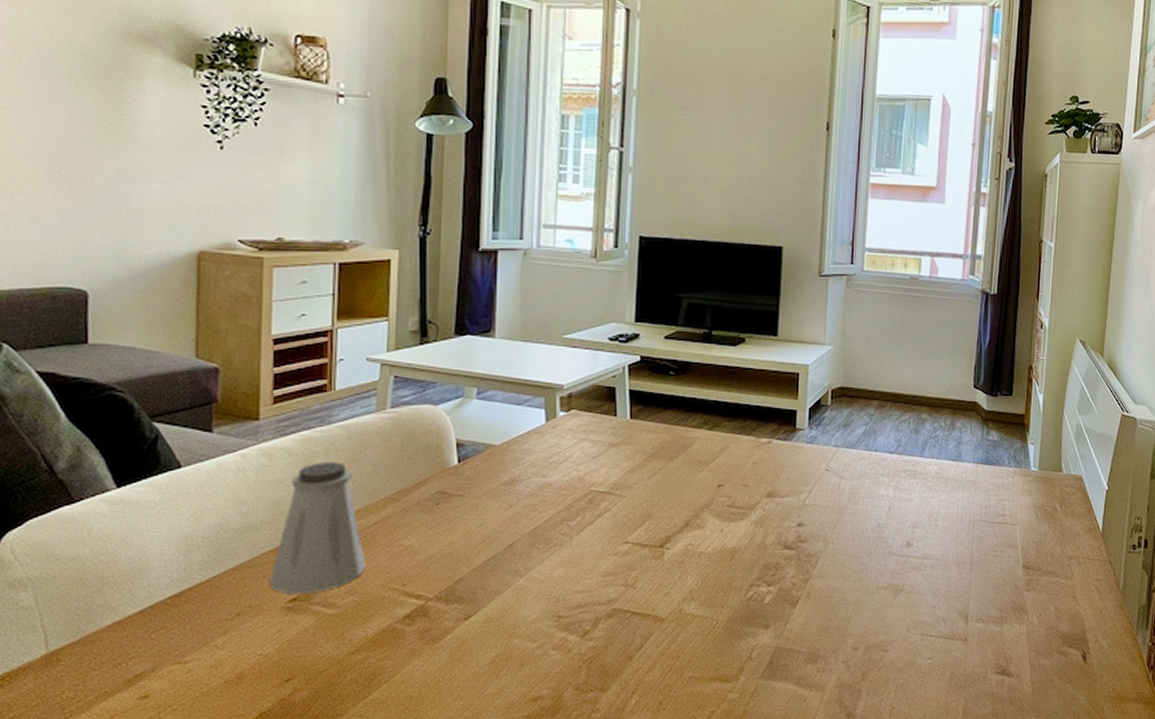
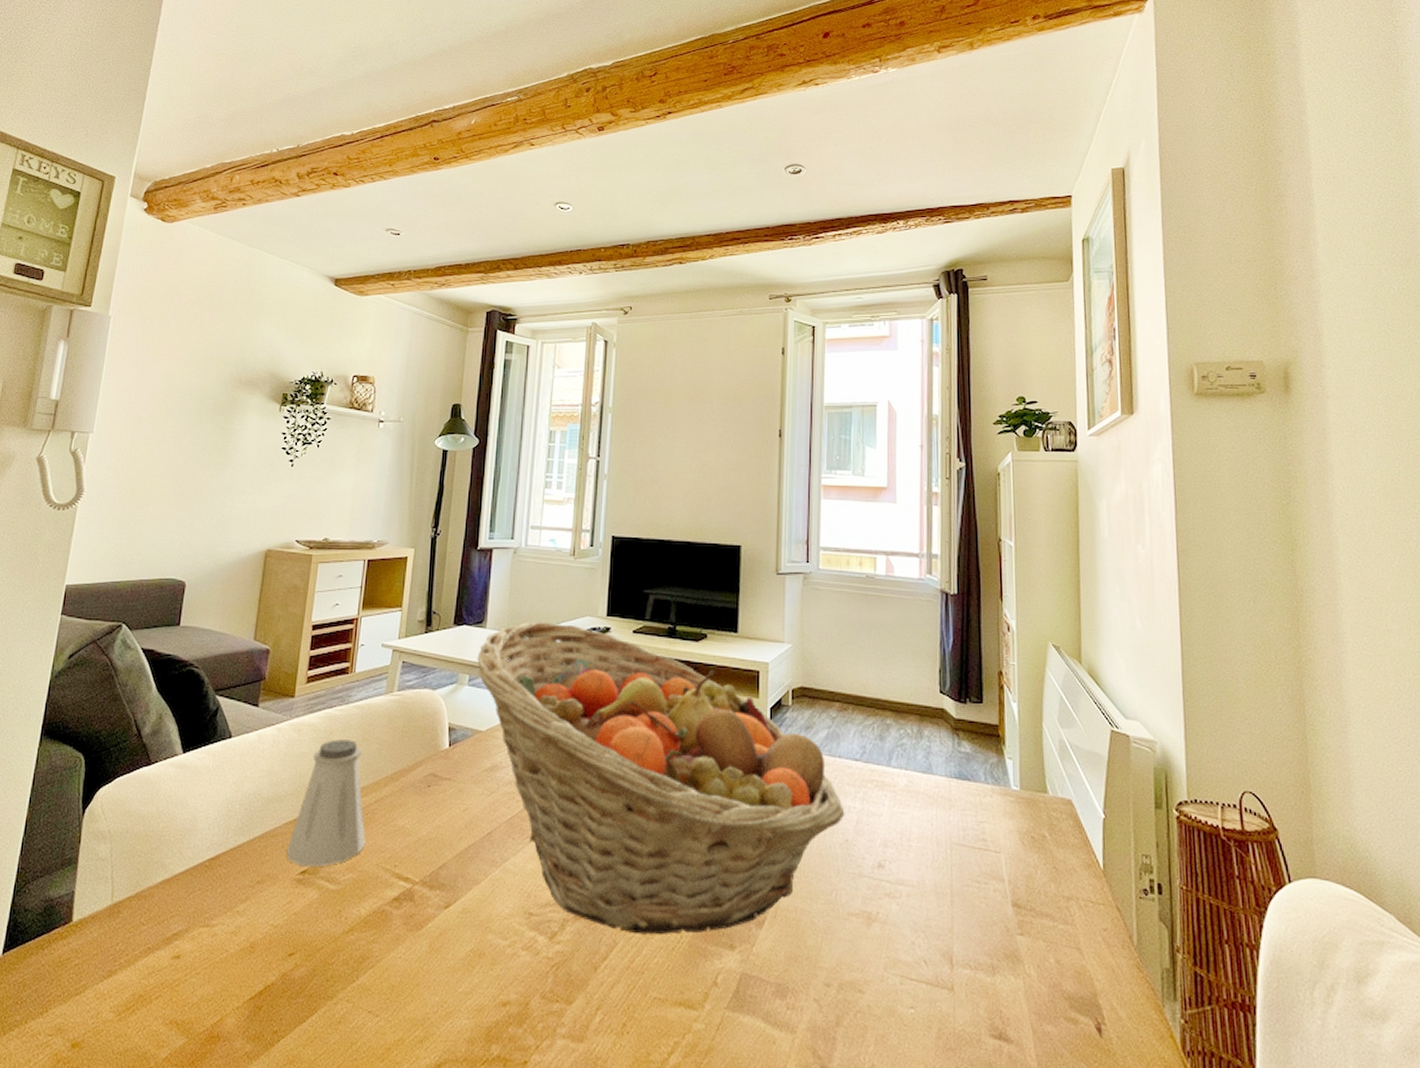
fruit basket: none [486,328,878,624] -> present [477,621,845,935]

